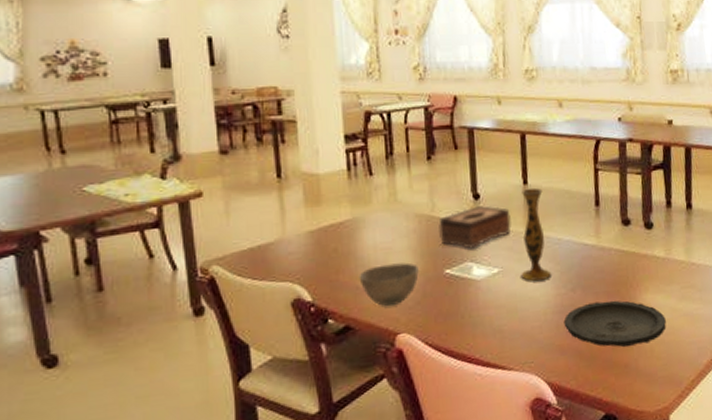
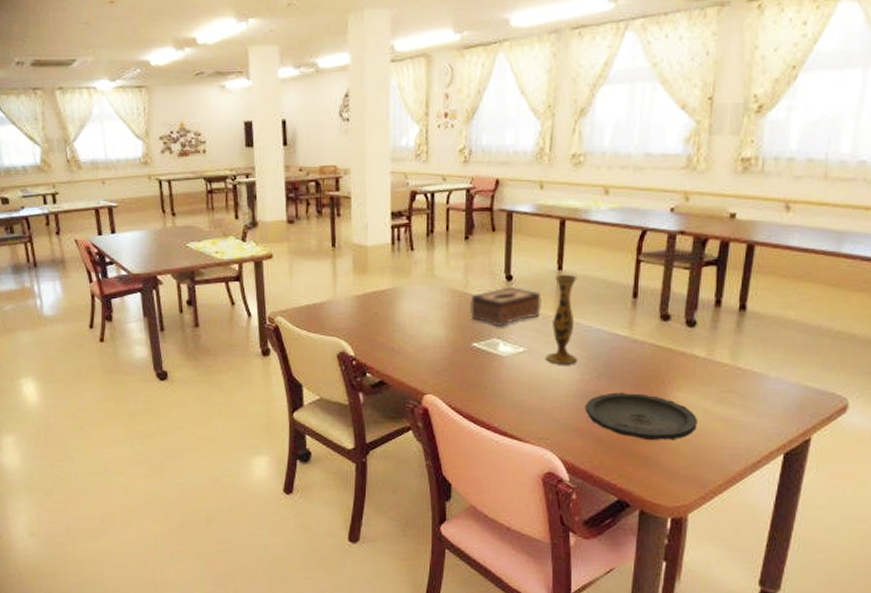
bowl: present [359,262,419,307] -> none [395,332,448,370]

